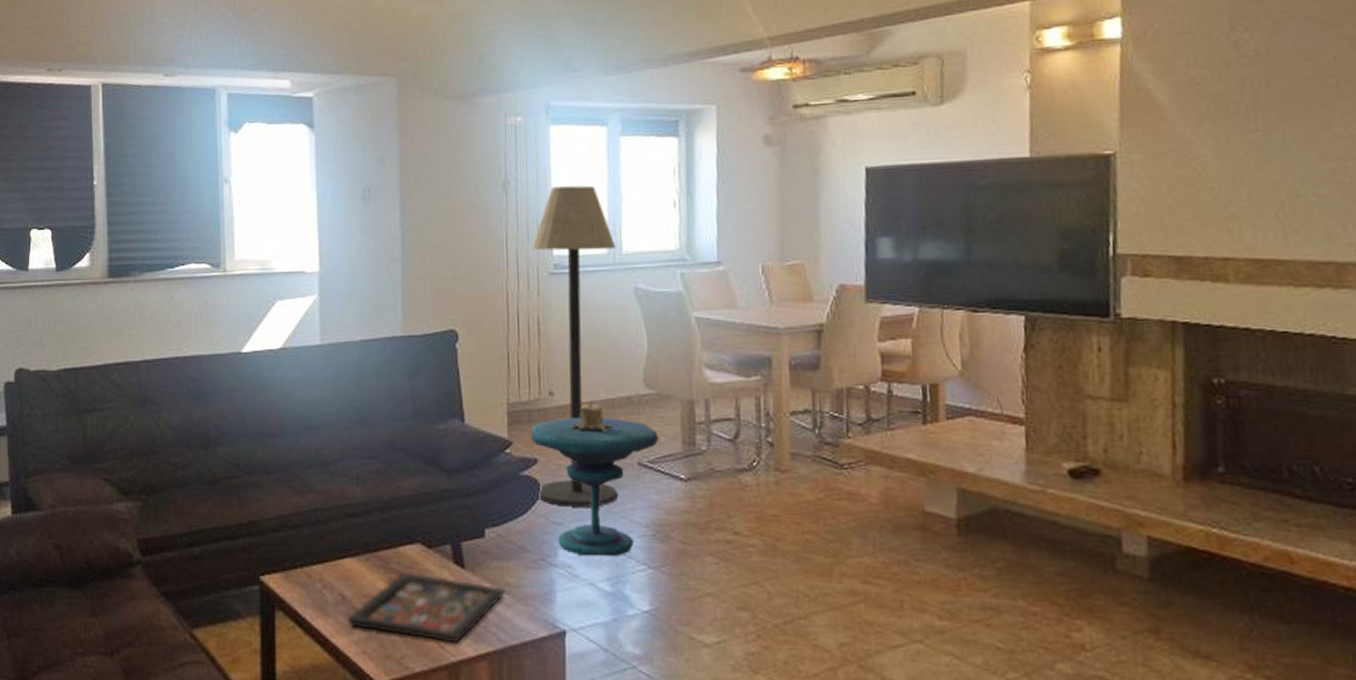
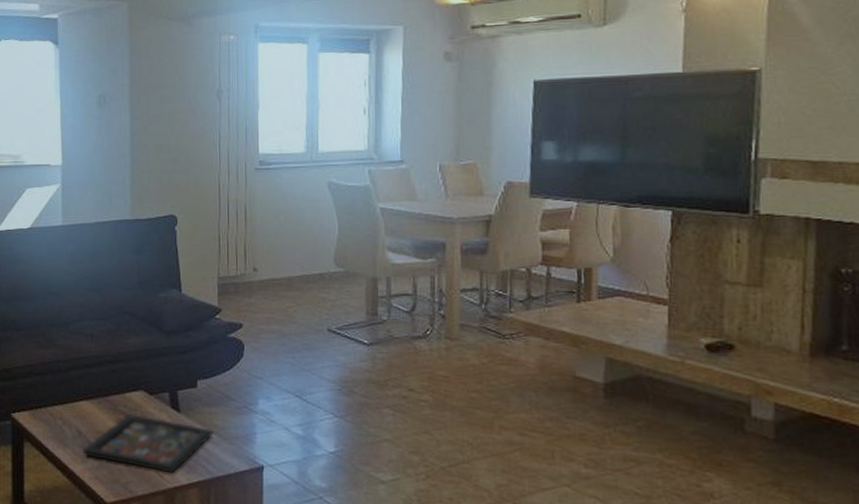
side table: present [530,400,659,557] -> none [237,276,347,407]
floor lamp: present [531,185,619,507] -> none [241,94,313,365]

